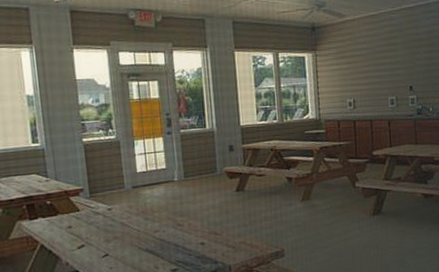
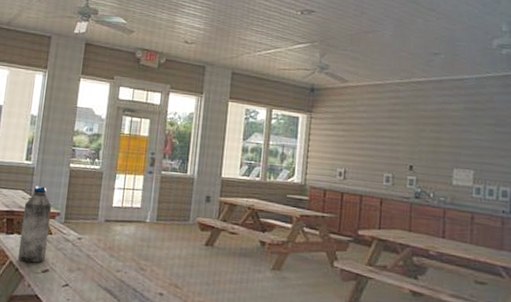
water bottle: none [42,166,79,243] -> present [18,186,52,263]

